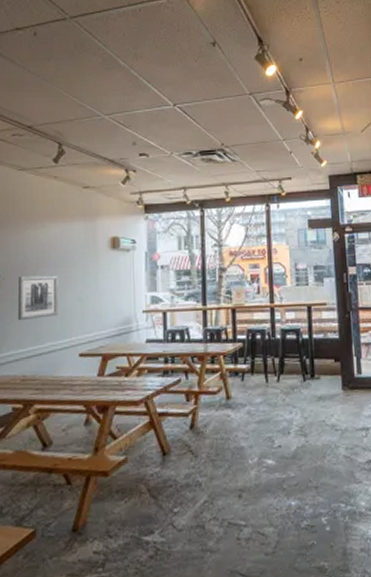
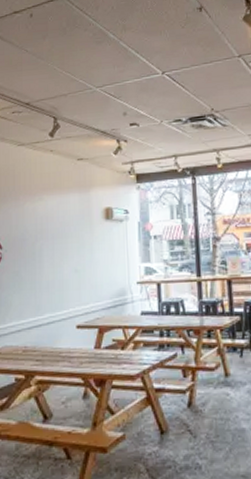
wall art: present [17,275,59,321] -> none [18,247,56,292]

